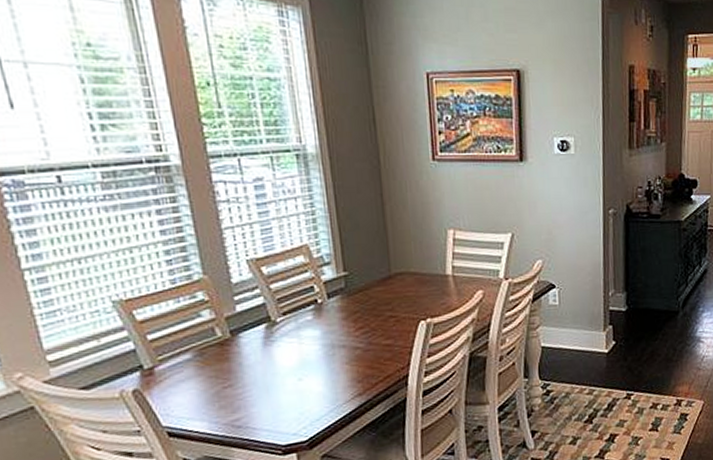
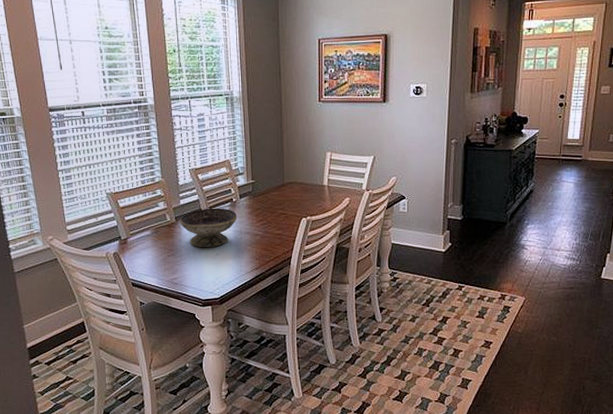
decorative bowl: none [236,313,326,372] -> present [179,208,237,248]

